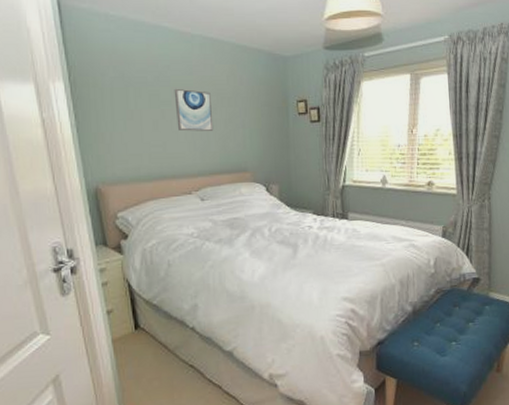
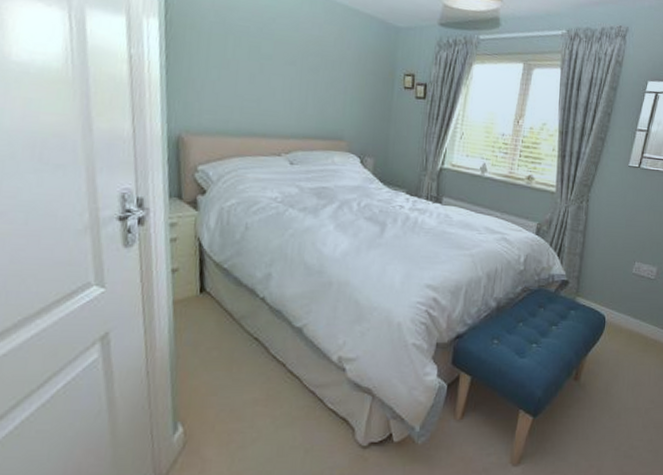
wall art: present [174,88,214,132] -> none [275,43,315,93]

